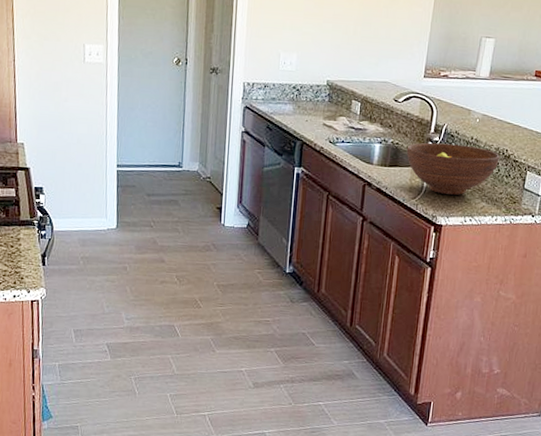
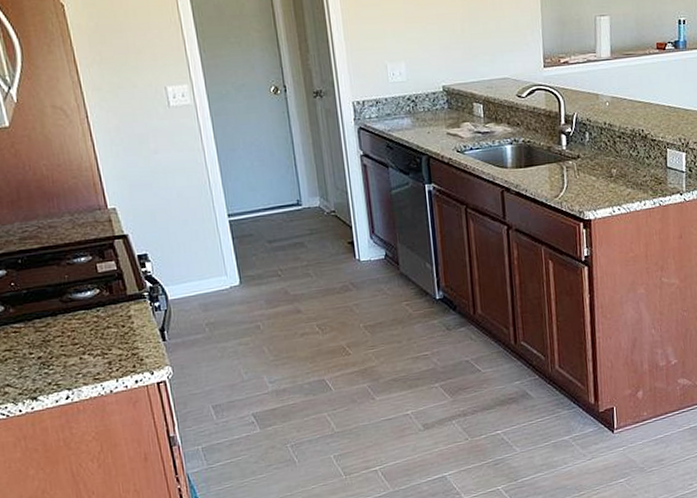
fruit bowl: present [406,142,500,195] -> none [539,131,637,187]

